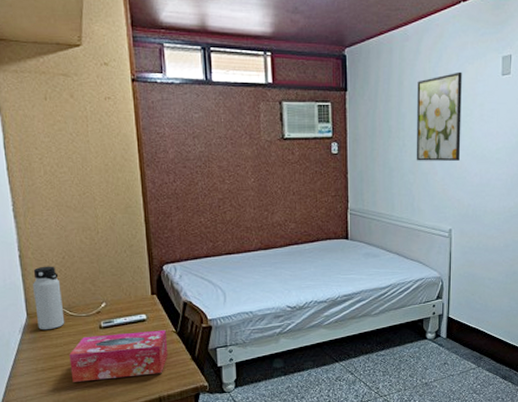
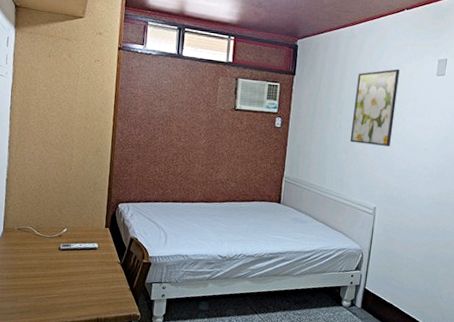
water bottle: present [33,266,65,330] -> none [10,190,34,245]
tissue box: present [69,330,168,382] -> none [28,255,113,298]

